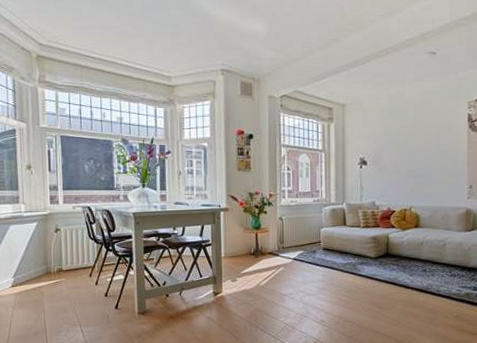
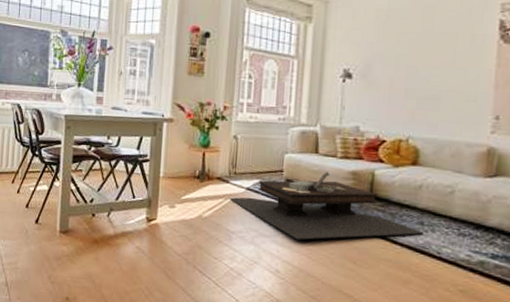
coffee table: none [280,239,427,295] -> present [229,172,424,240]

